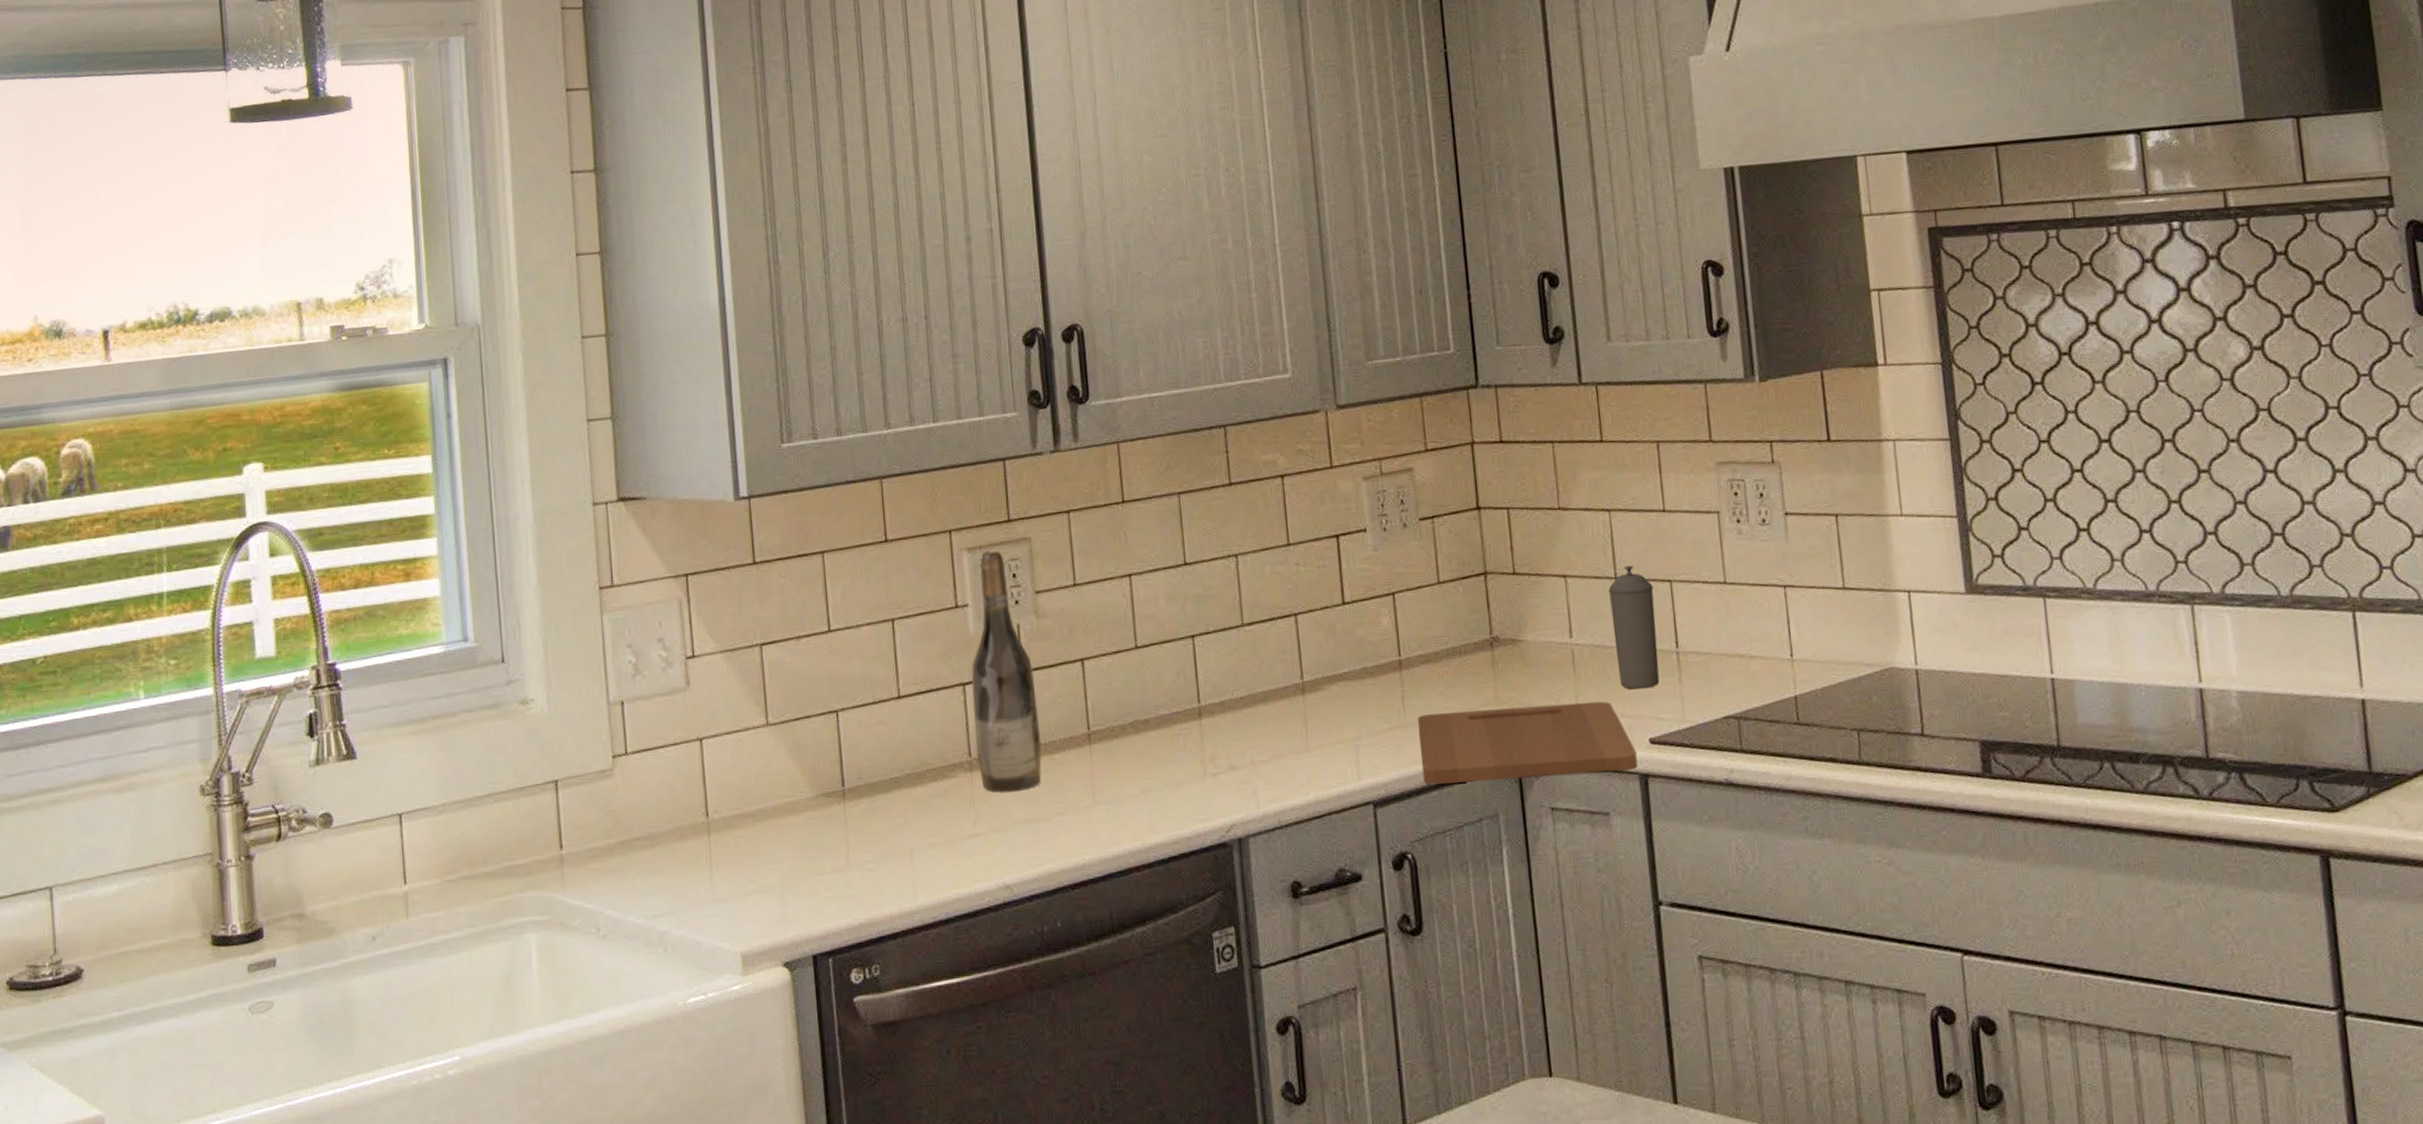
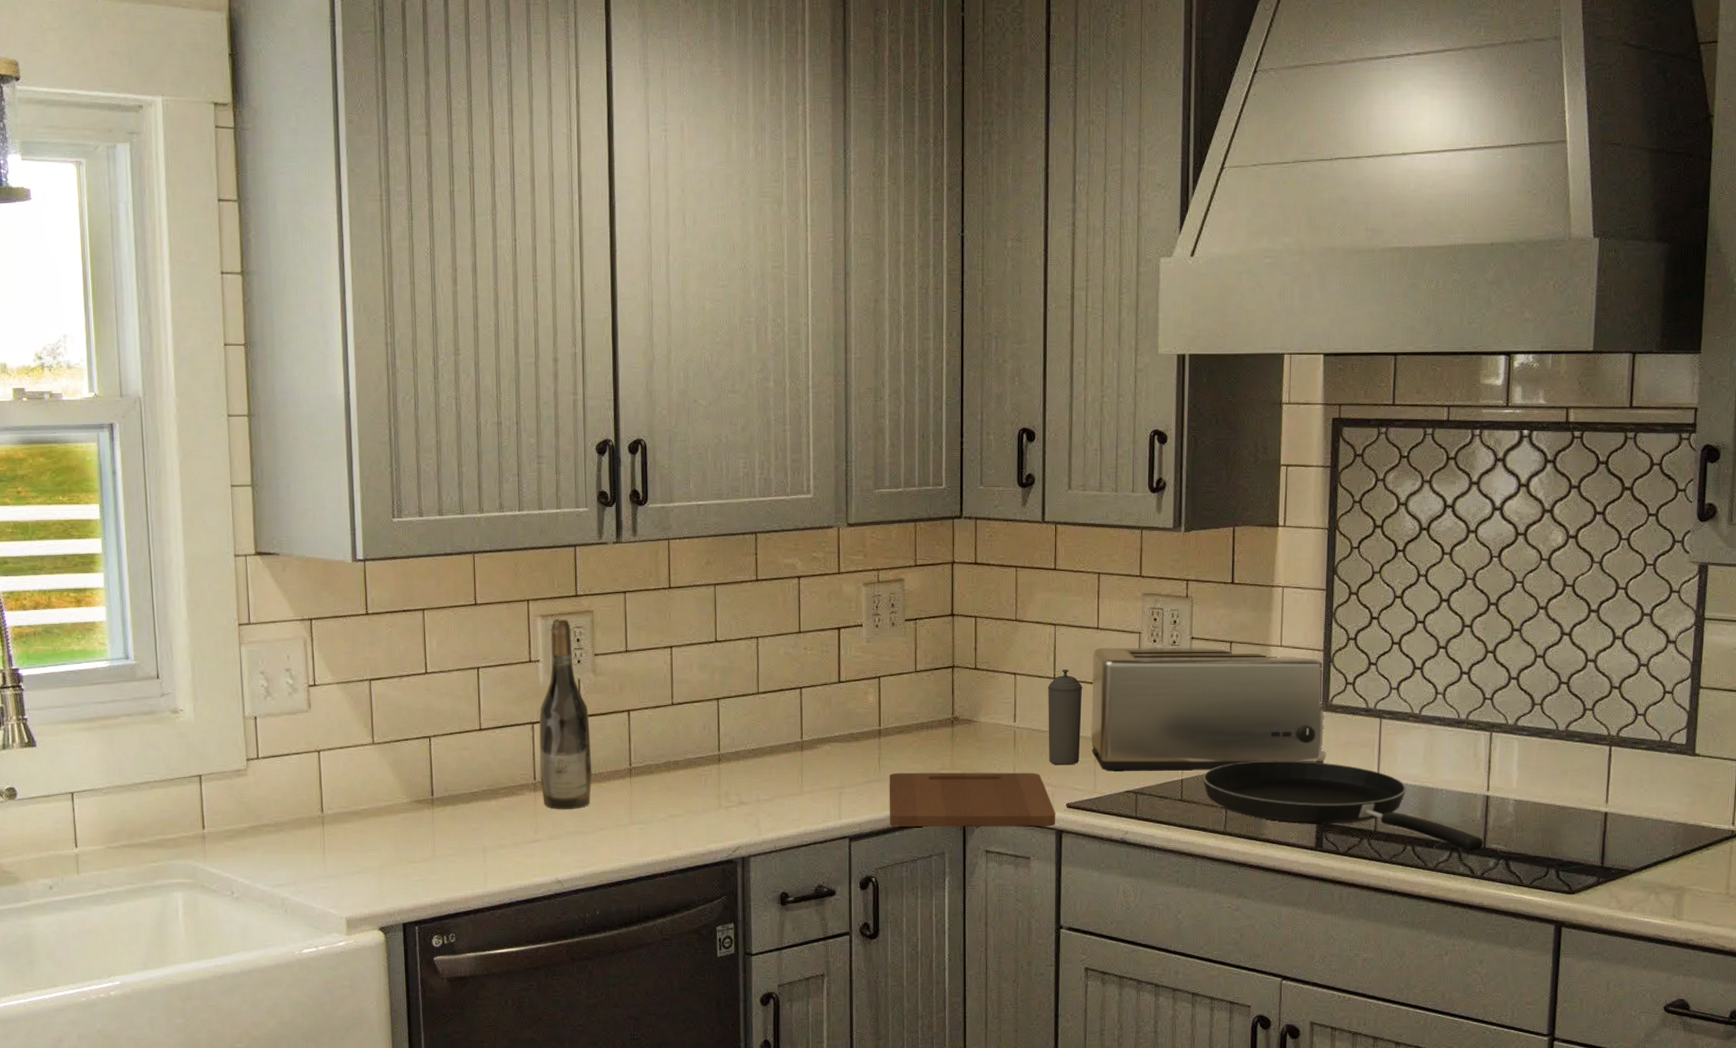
toaster: none [1661,524,1981,692] -> present [1091,647,1327,771]
frying pan: none [1821,660,2206,764] -> present [1202,760,1484,851]

